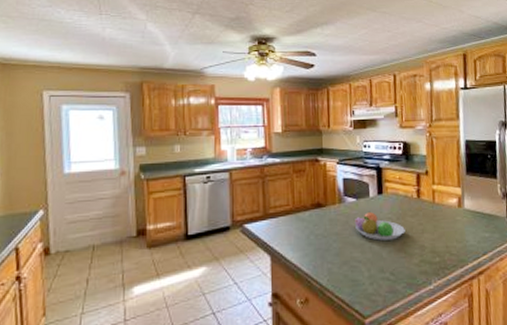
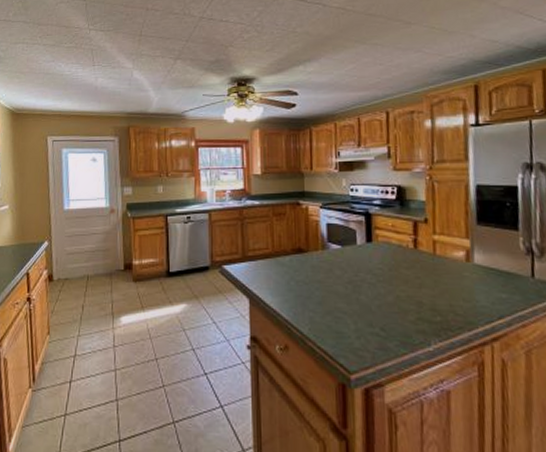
fruit bowl: present [355,211,405,241] -> none [340,260,399,293]

